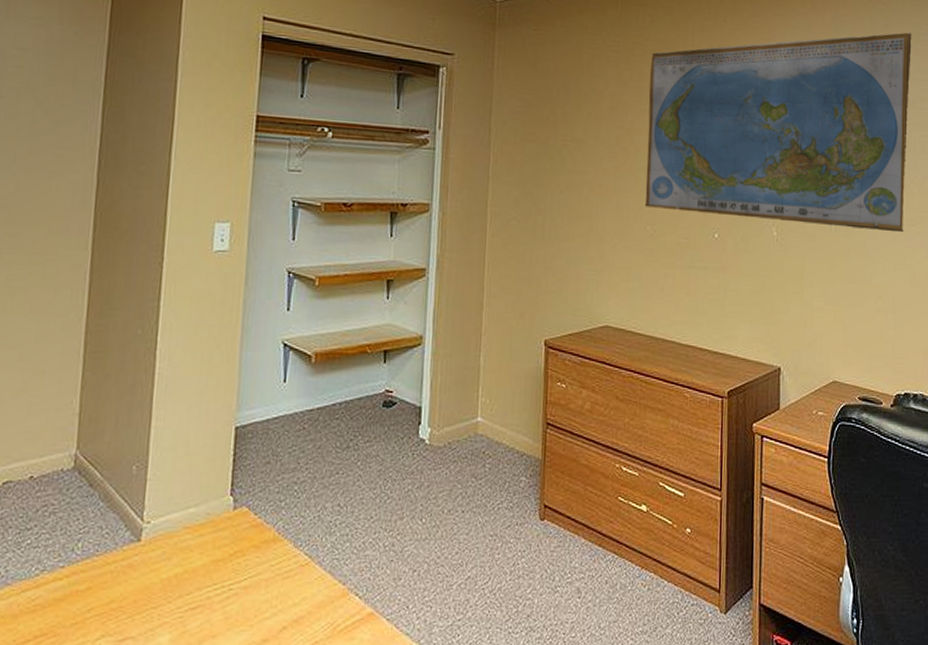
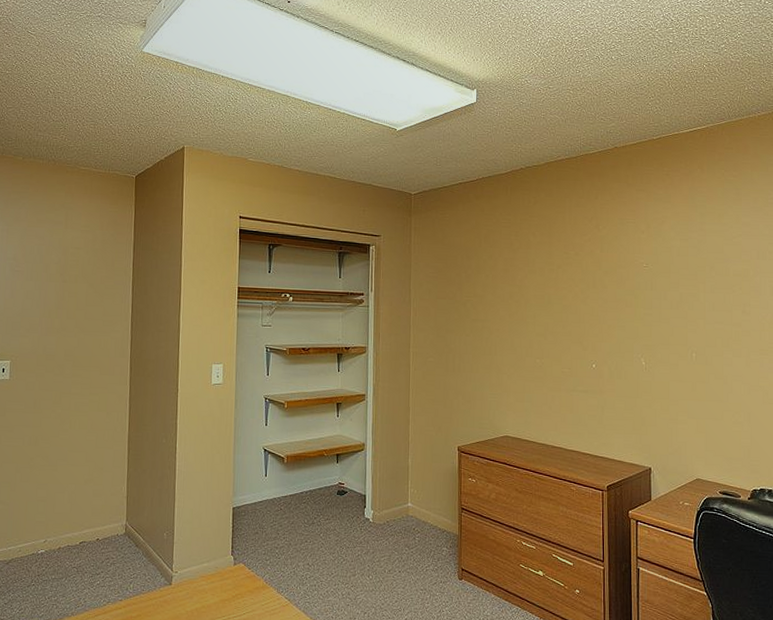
world map: present [644,32,912,233] -> none [534,198,761,361]

